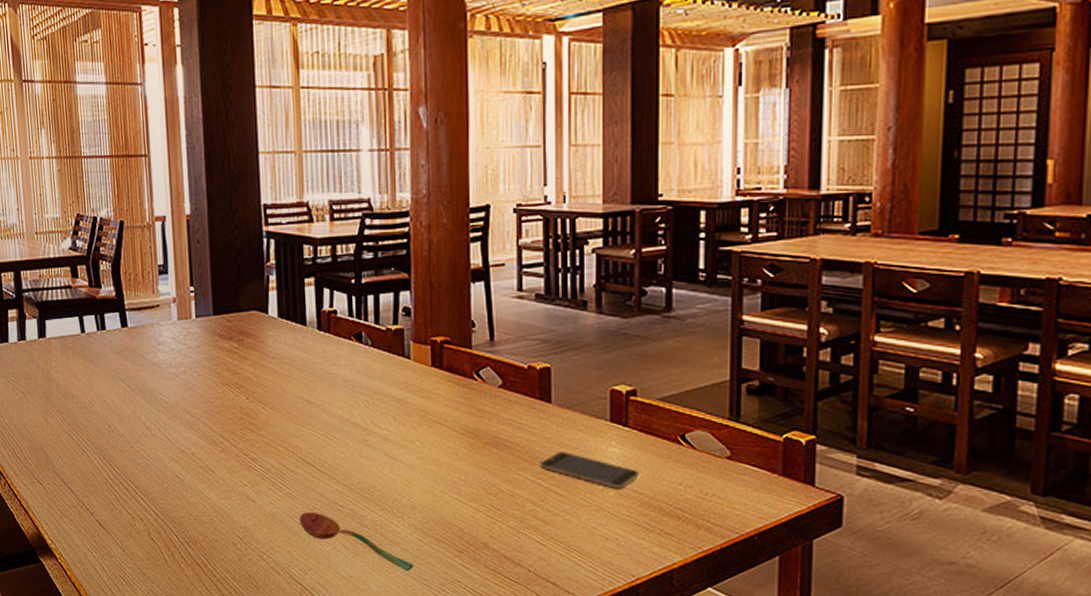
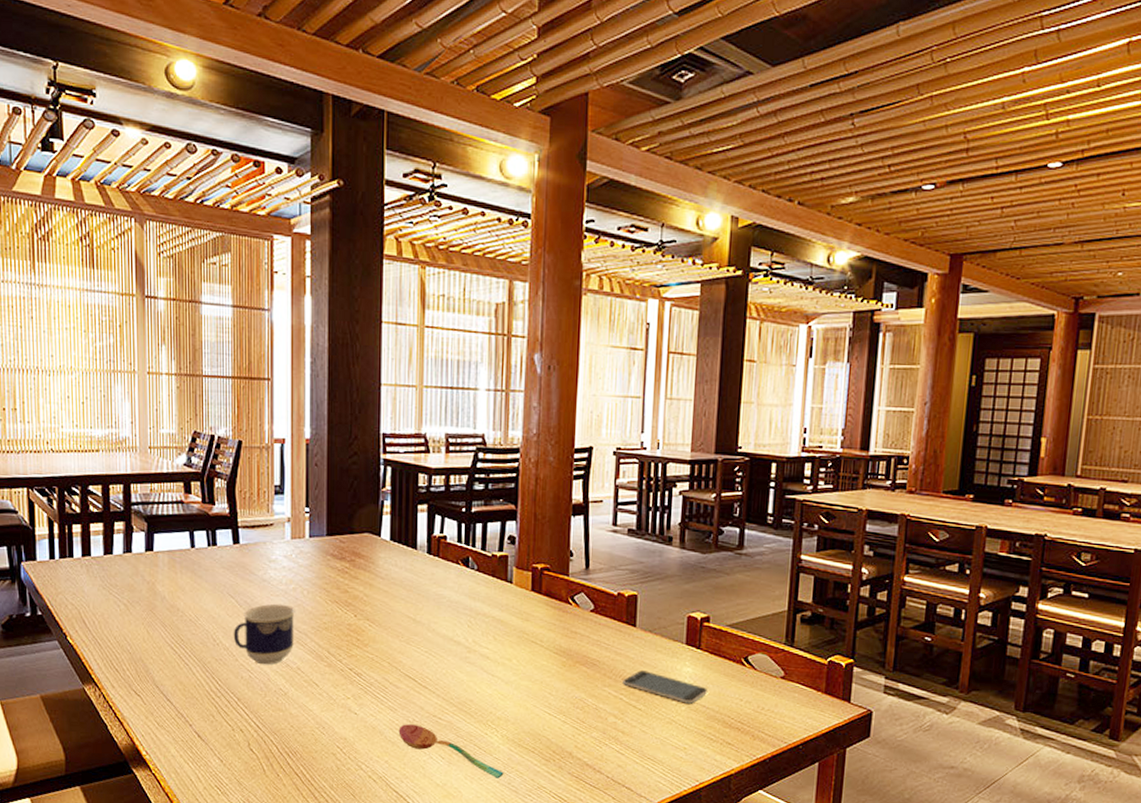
cup: none [127,387,187,452] -> present [233,603,295,665]

